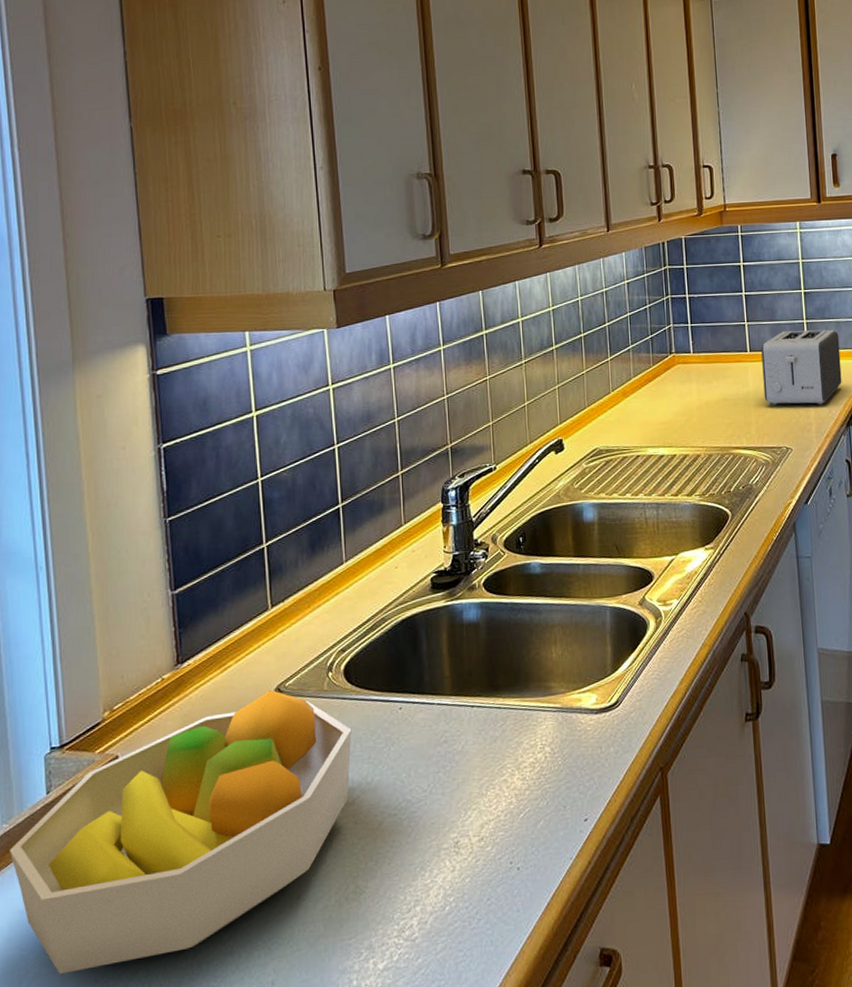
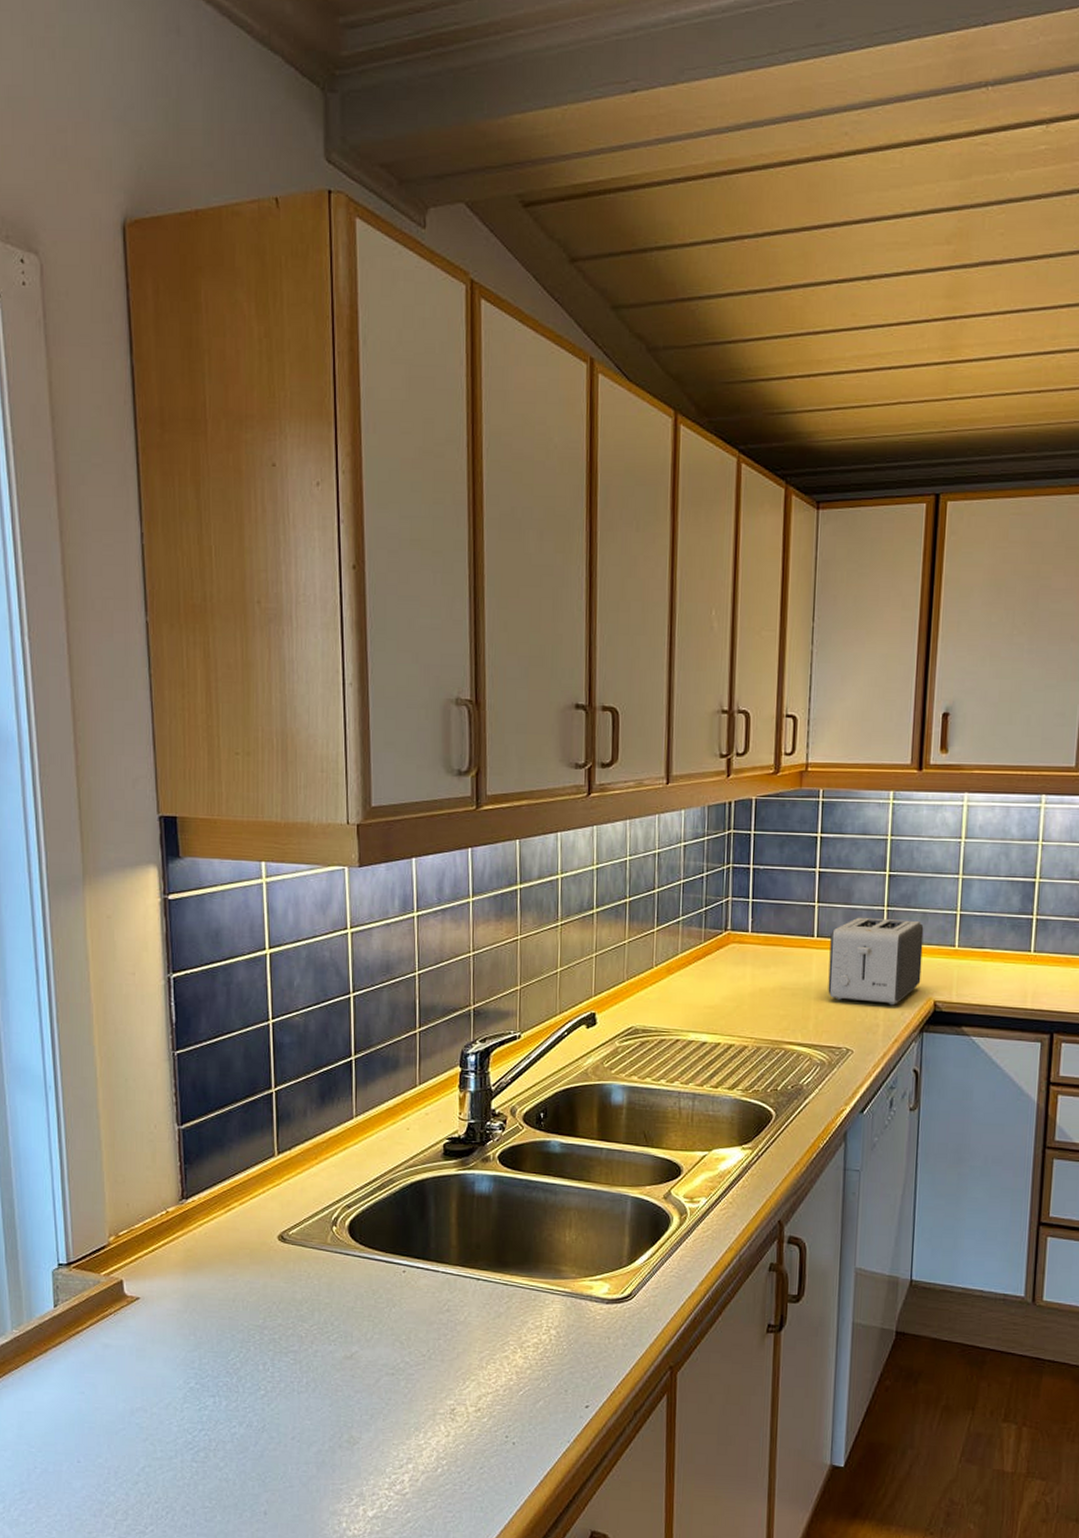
fruit bowl: present [10,690,352,974] -> none [20,1236,354,1474]

